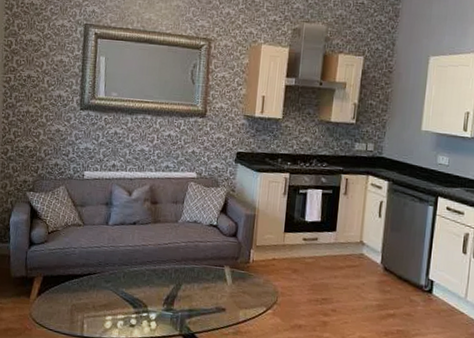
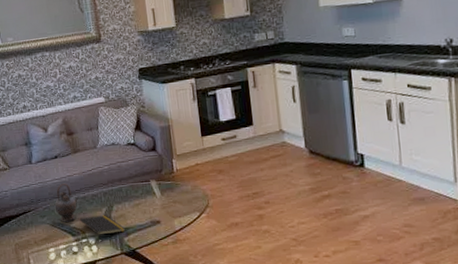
teapot: none [122,251,150,293] -> present [54,183,80,222]
notepad: none [145,290,190,317] -> present [80,215,126,240]

